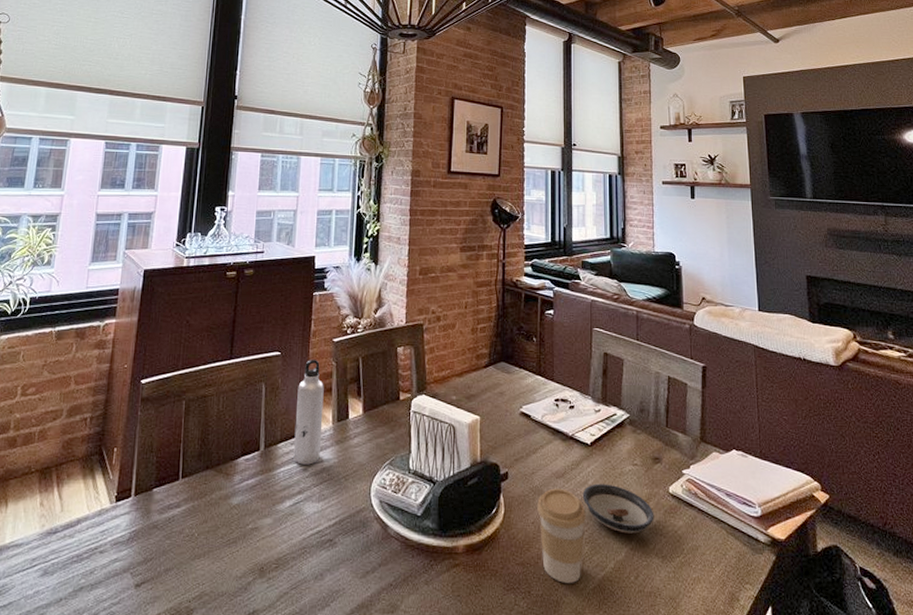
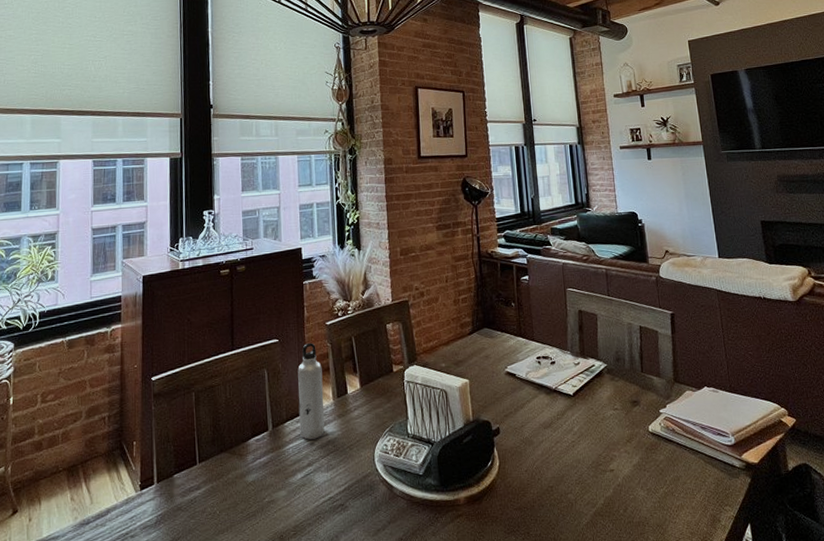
coffee cup: present [537,488,586,583] -> none [529,437,575,522]
saucer: present [582,483,654,534] -> none [569,429,637,472]

